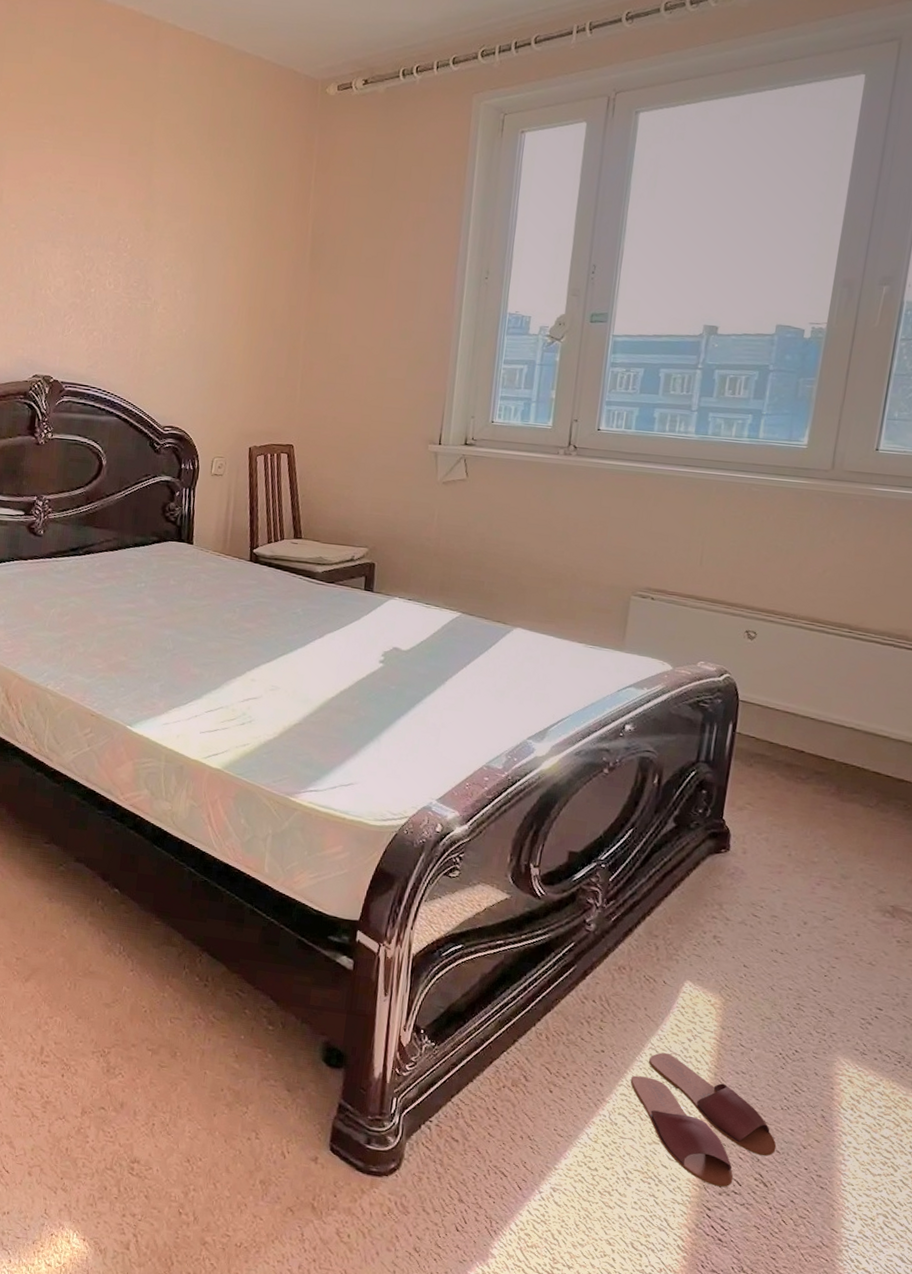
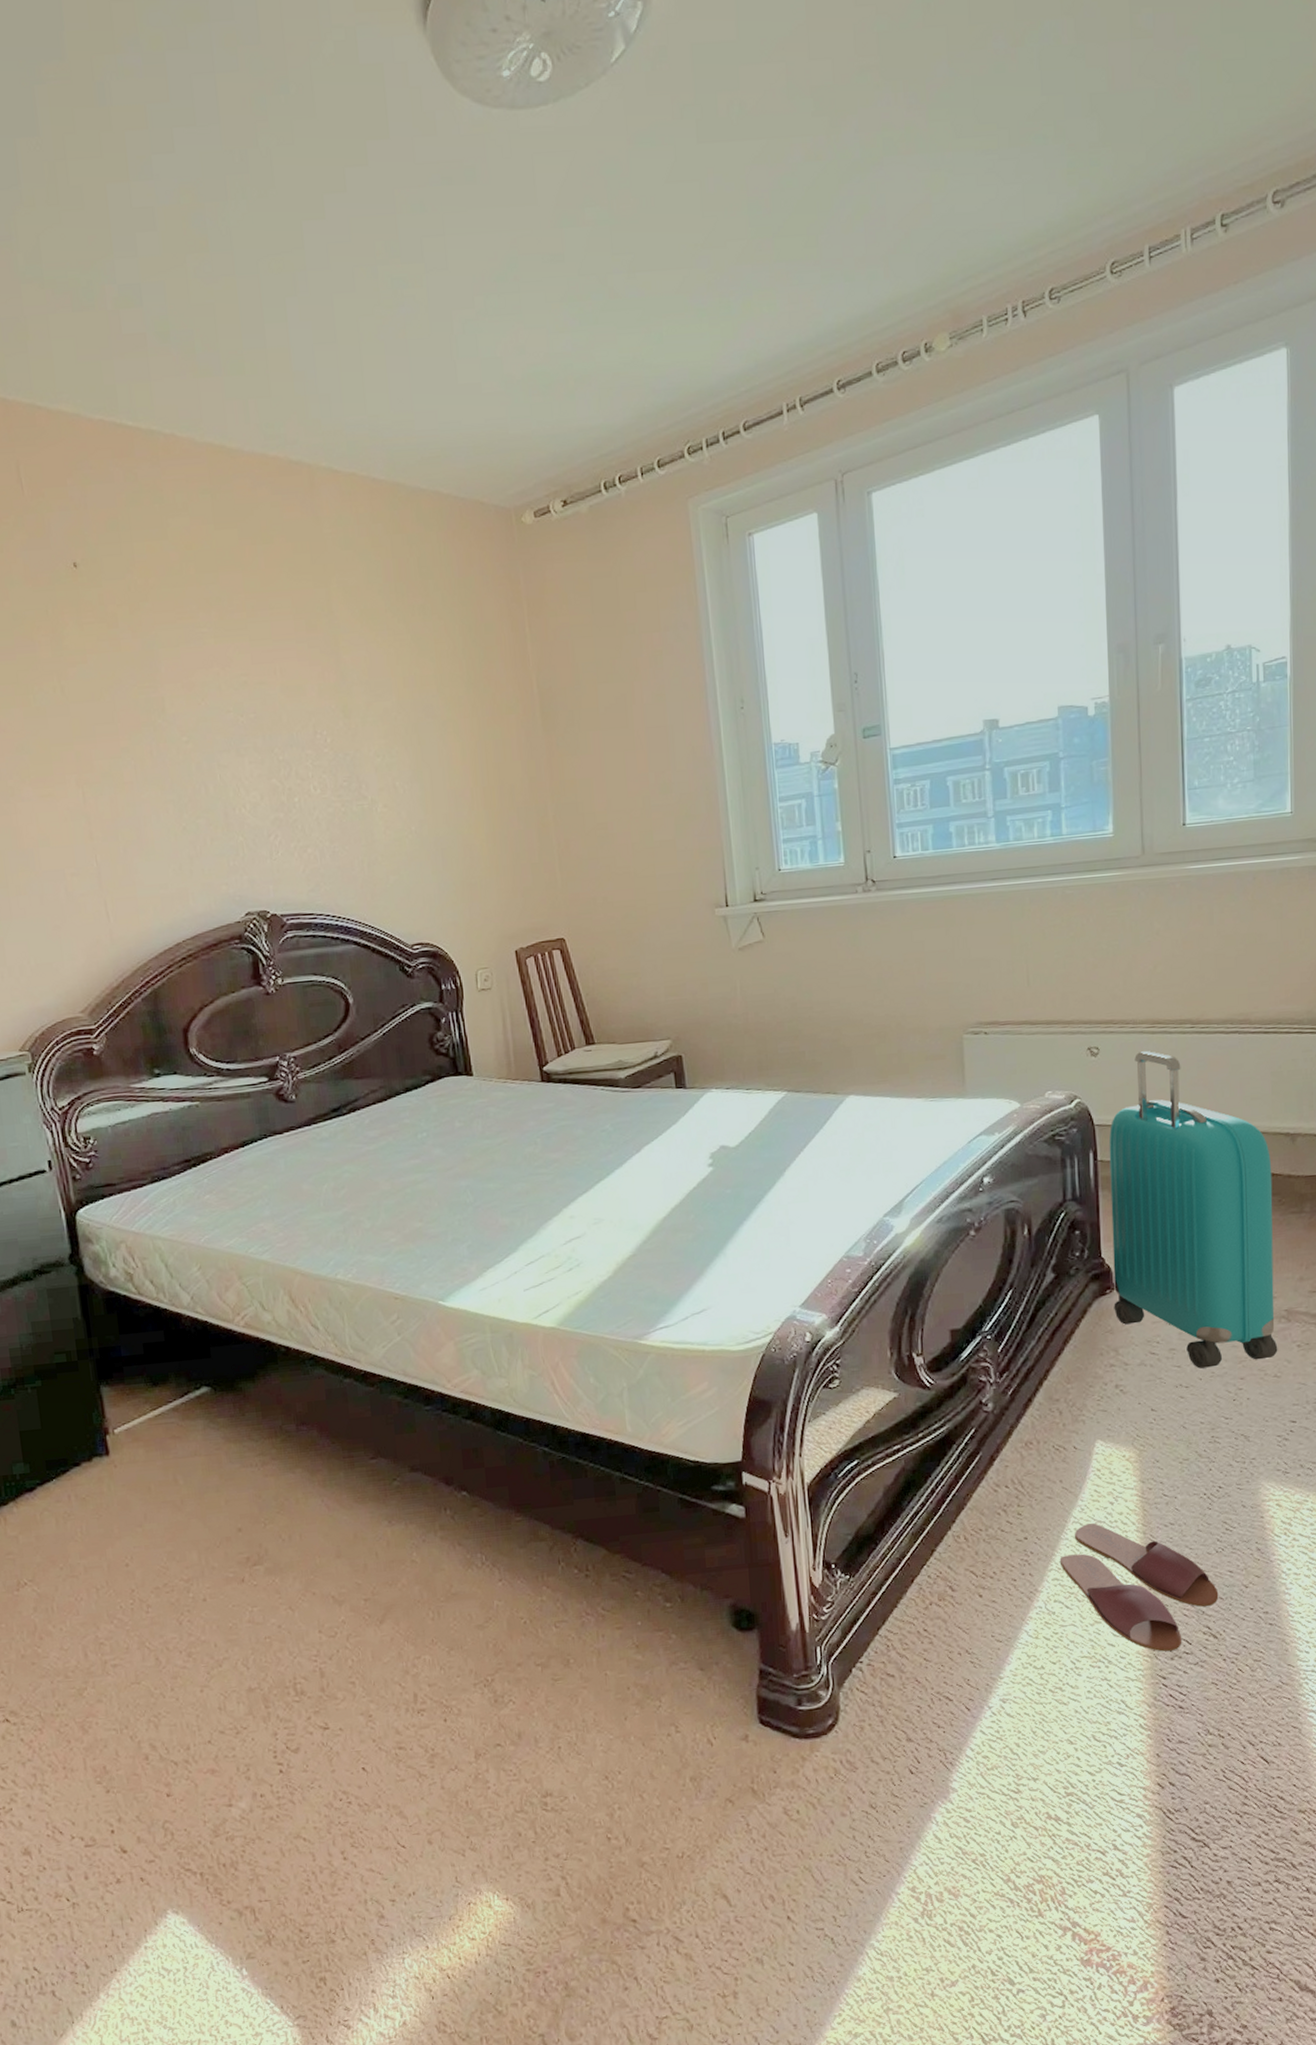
suitcase: none [725,644,904,947] -> present [1109,1051,1278,1369]

